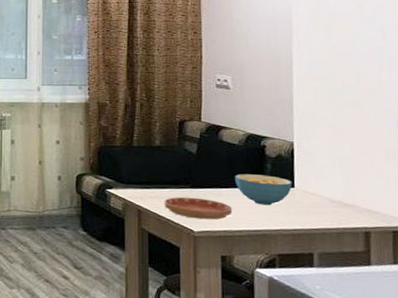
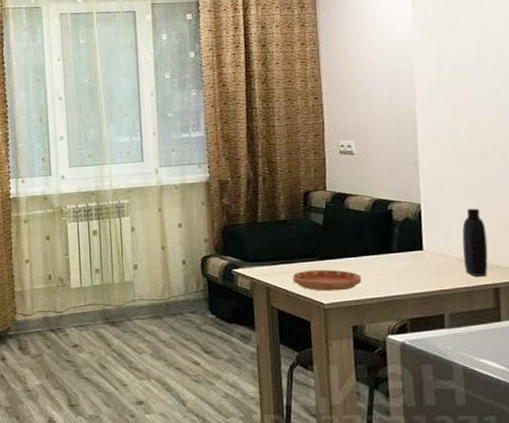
cereal bowl: present [235,174,292,206] -> none [363,240,421,271]
bottle: none [334,151,360,219] -> present [462,208,488,276]

